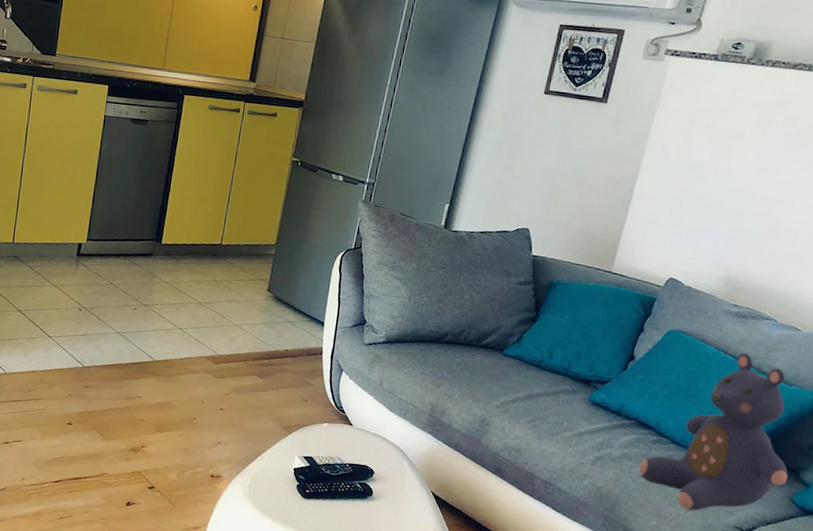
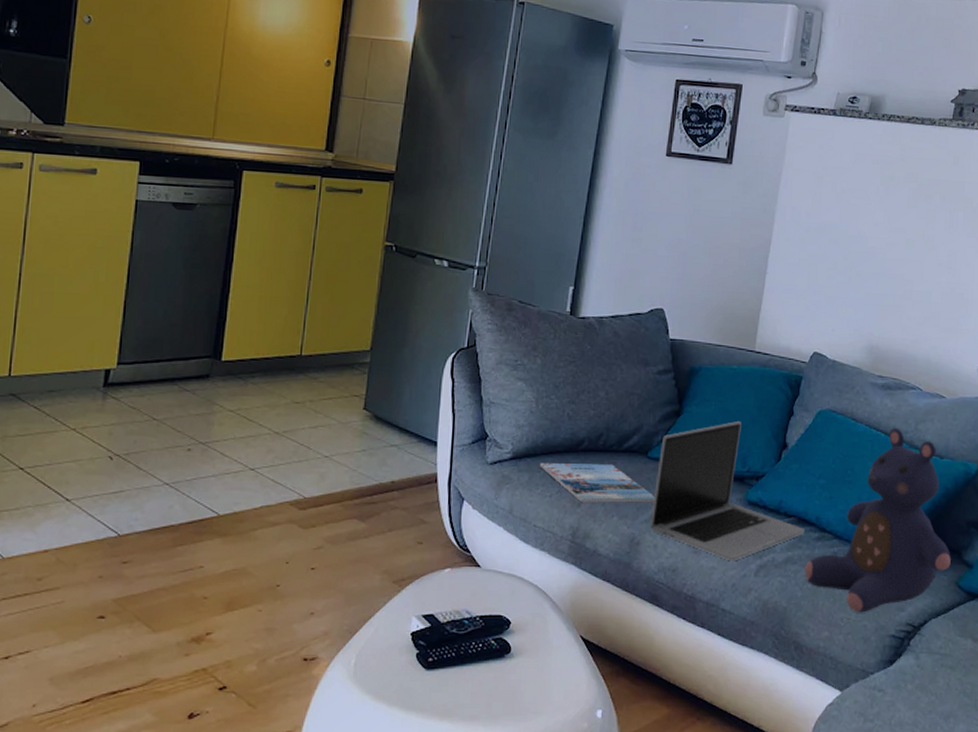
magazine: none [408,349,507,393] -> present [540,463,656,503]
laptop: none [500,332,643,450] -> present [650,421,805,562]

